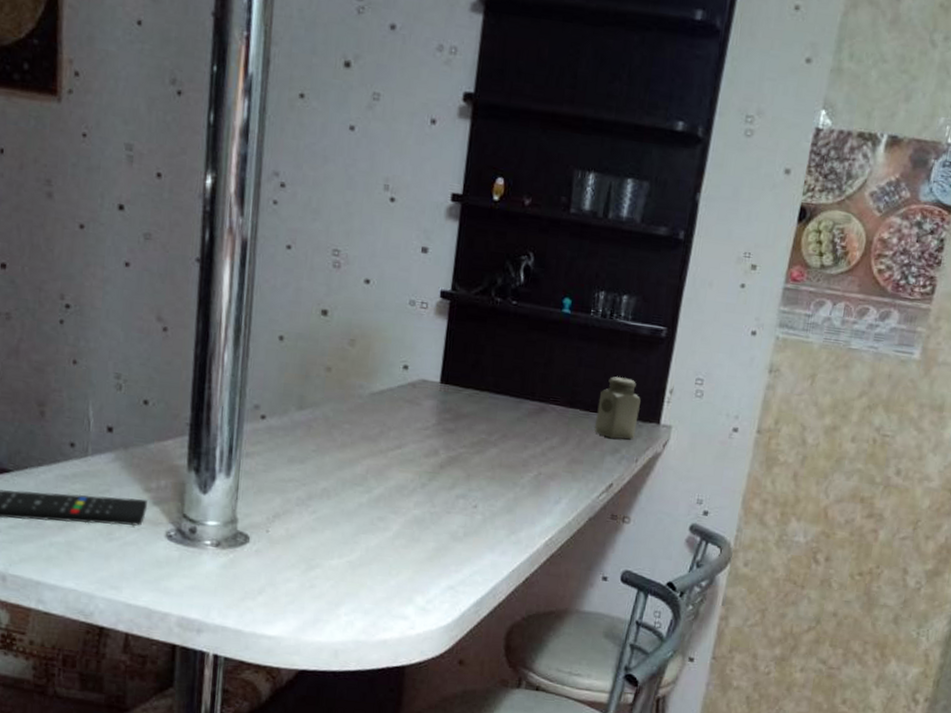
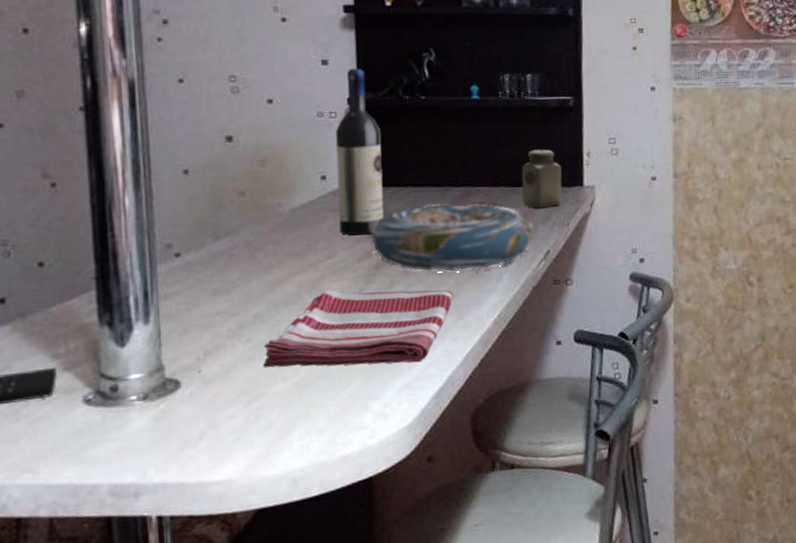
dish towel: none [323,478,510,568] -> present [263,290,453,368]
wine bottle: none [413,260,468,432] -> present [335,68,384,235]
decorative bowl: none [439,412,602,490] -> present [370,204,534,273]

